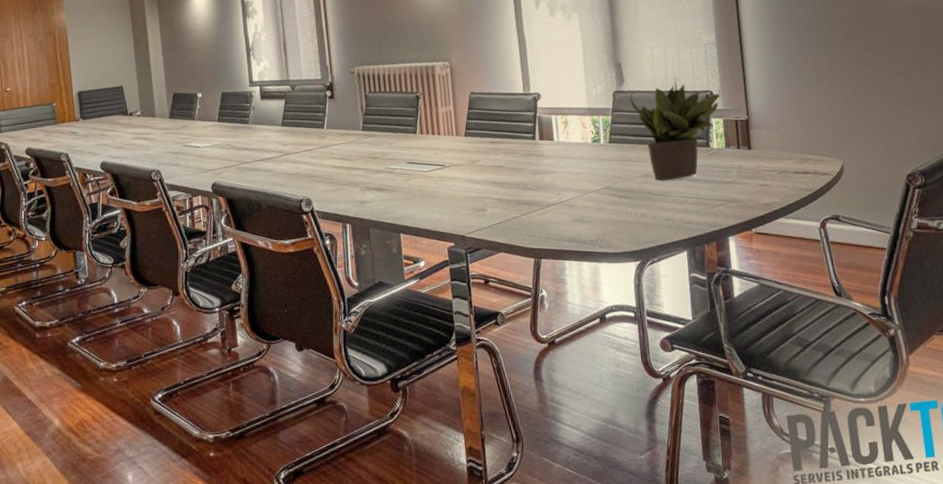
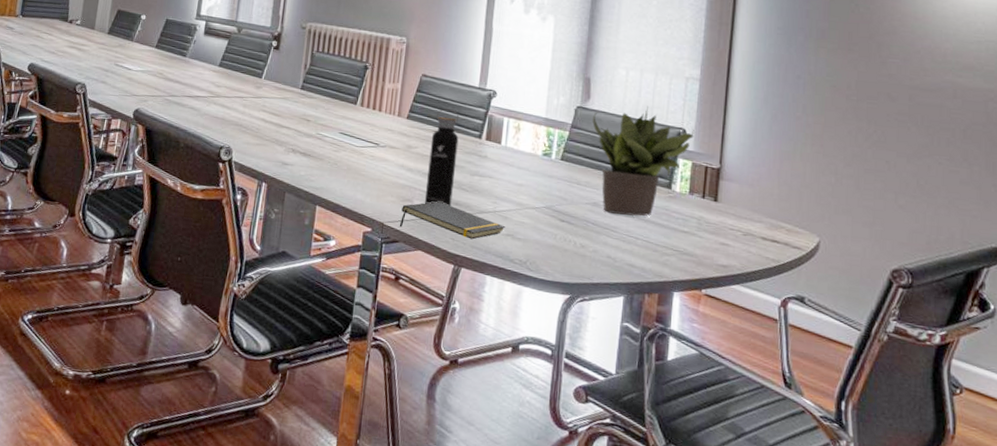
notepad: none [477,205,573,236] -> present [399,202,506,240]
water bottle: none [490,118,521,210] -> present [424,108,459,207]

